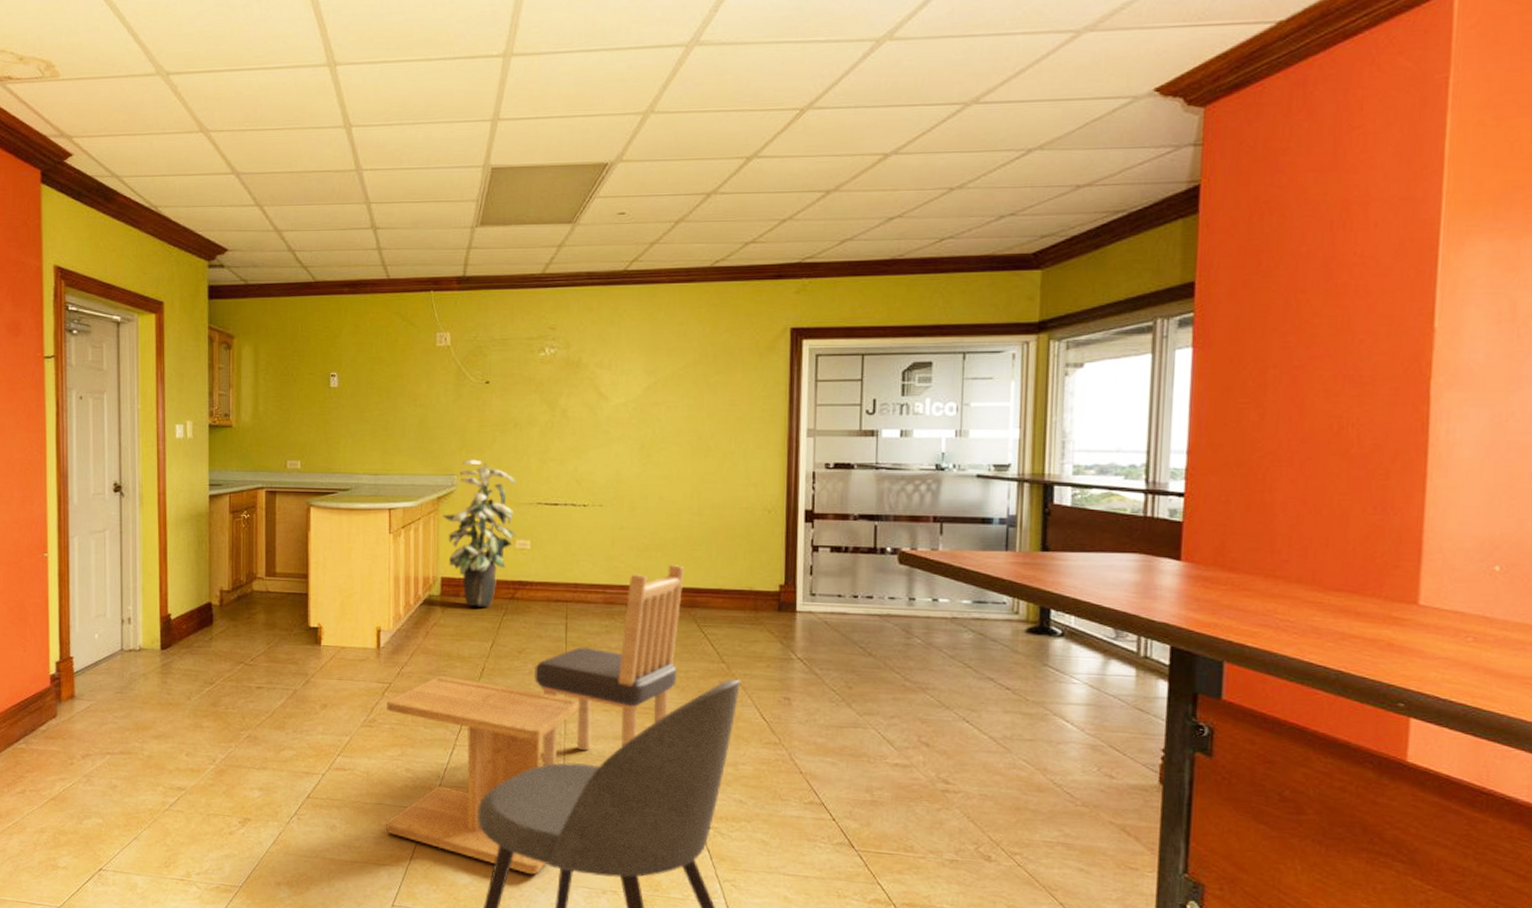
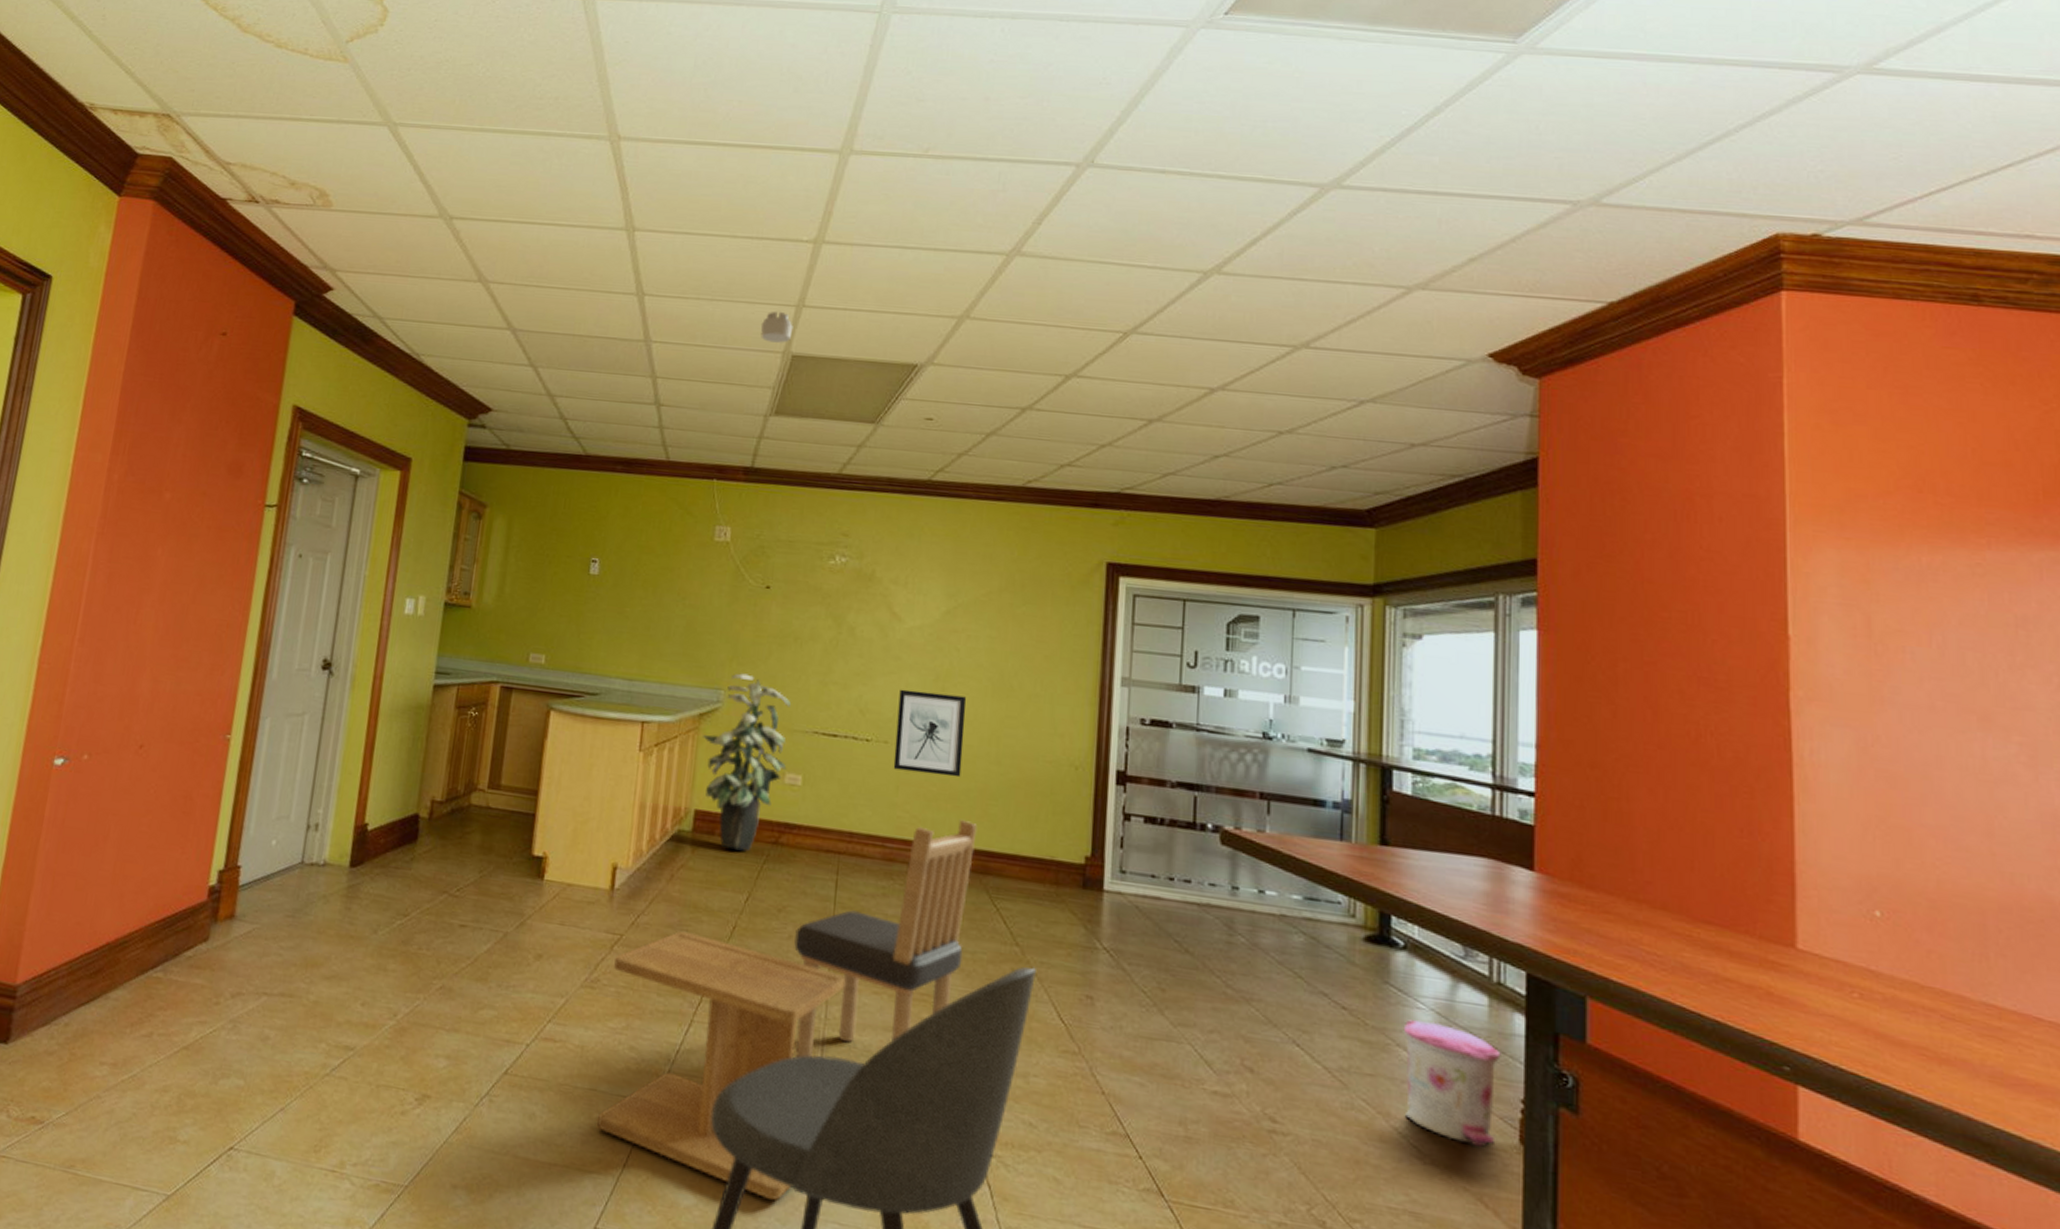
smoke detector: none [460,127,491,158] -> present [760,311,793,343]
wall art: none [608,459,670,529] -> present [893,689,967,778]
trash can: none [1059,693,1146,790] -> present [1403,1020,1501,1148]

